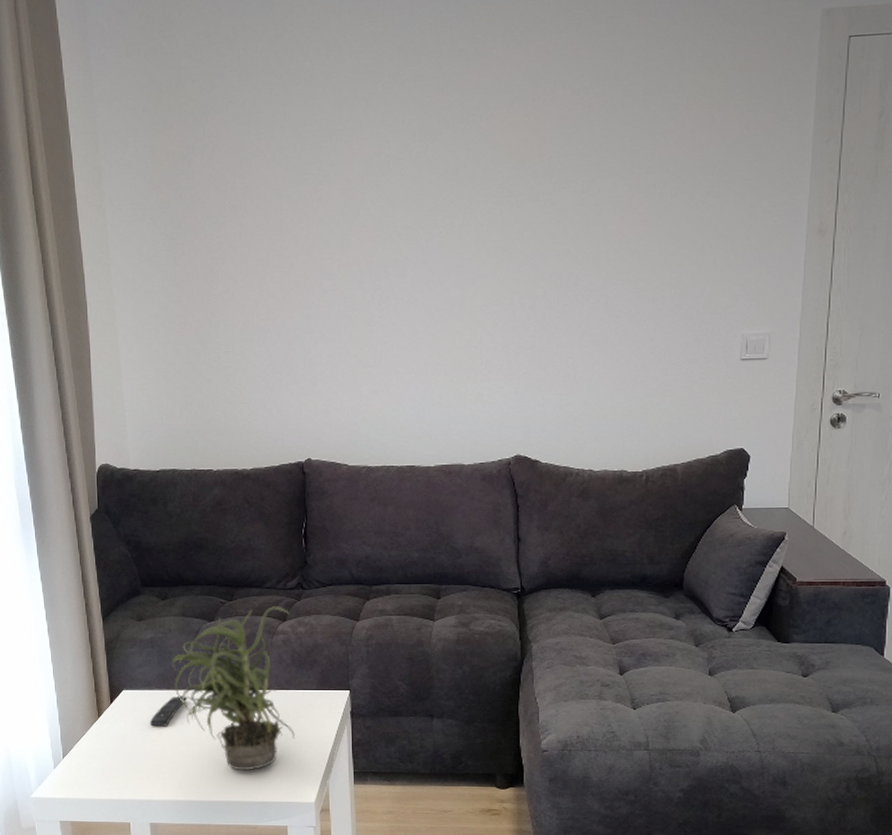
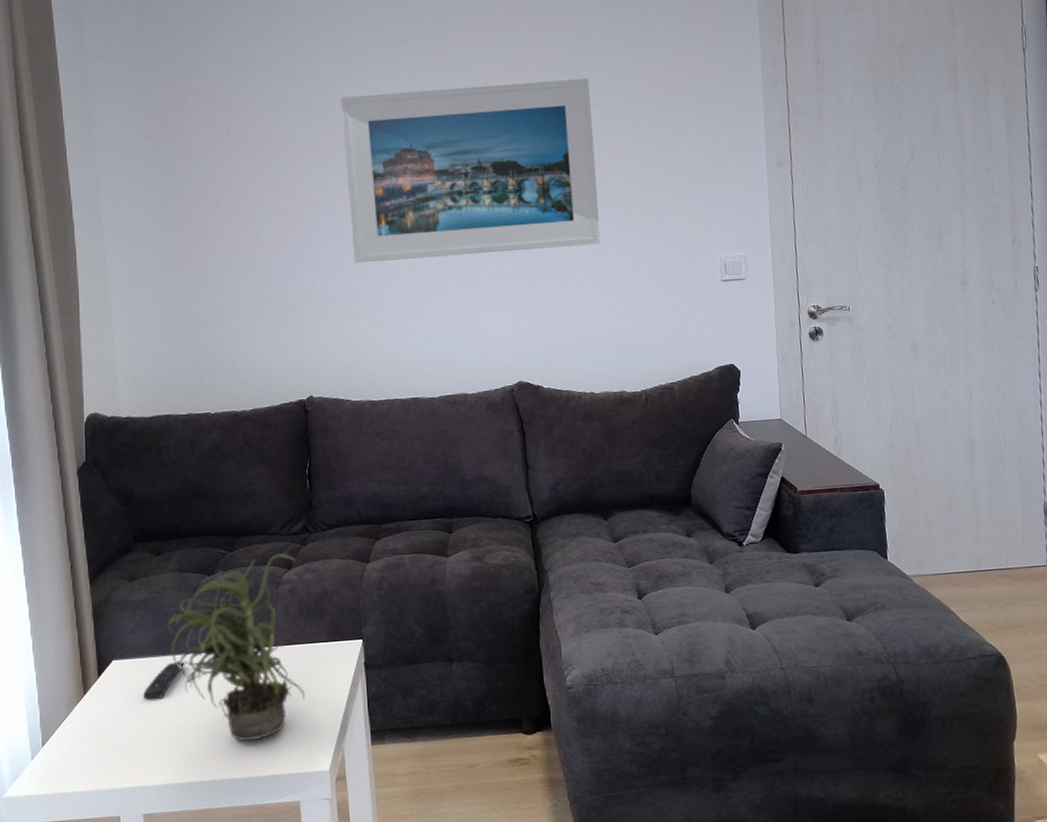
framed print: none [349,130,617,327] -> present [340,78,601,264]

